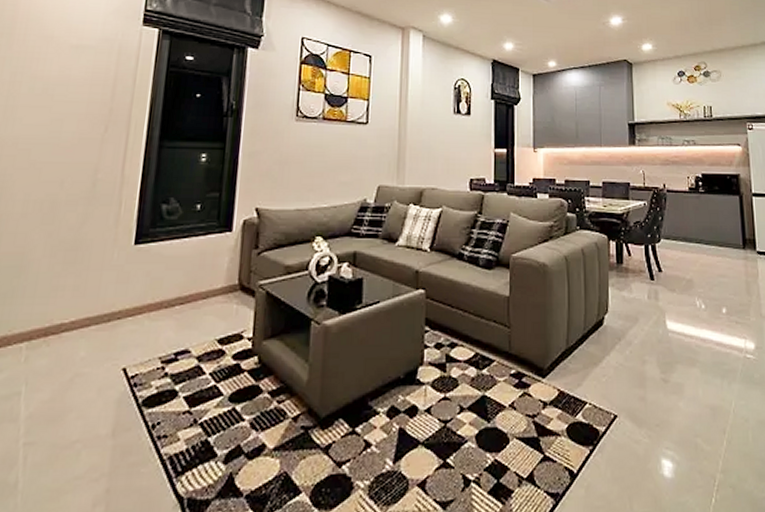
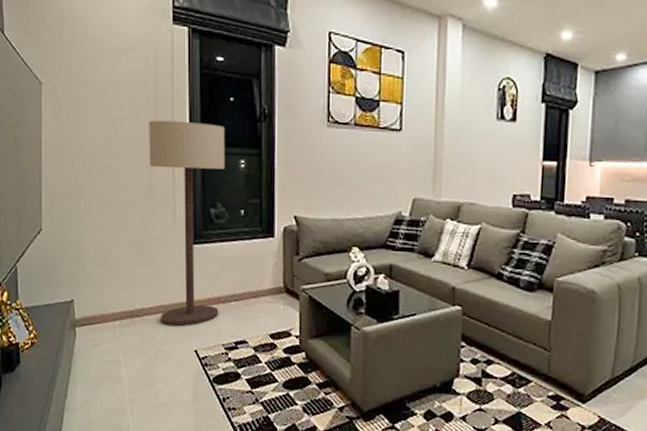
floor lamp: none [83,115,187,341] -> present [149,120,226,326]

